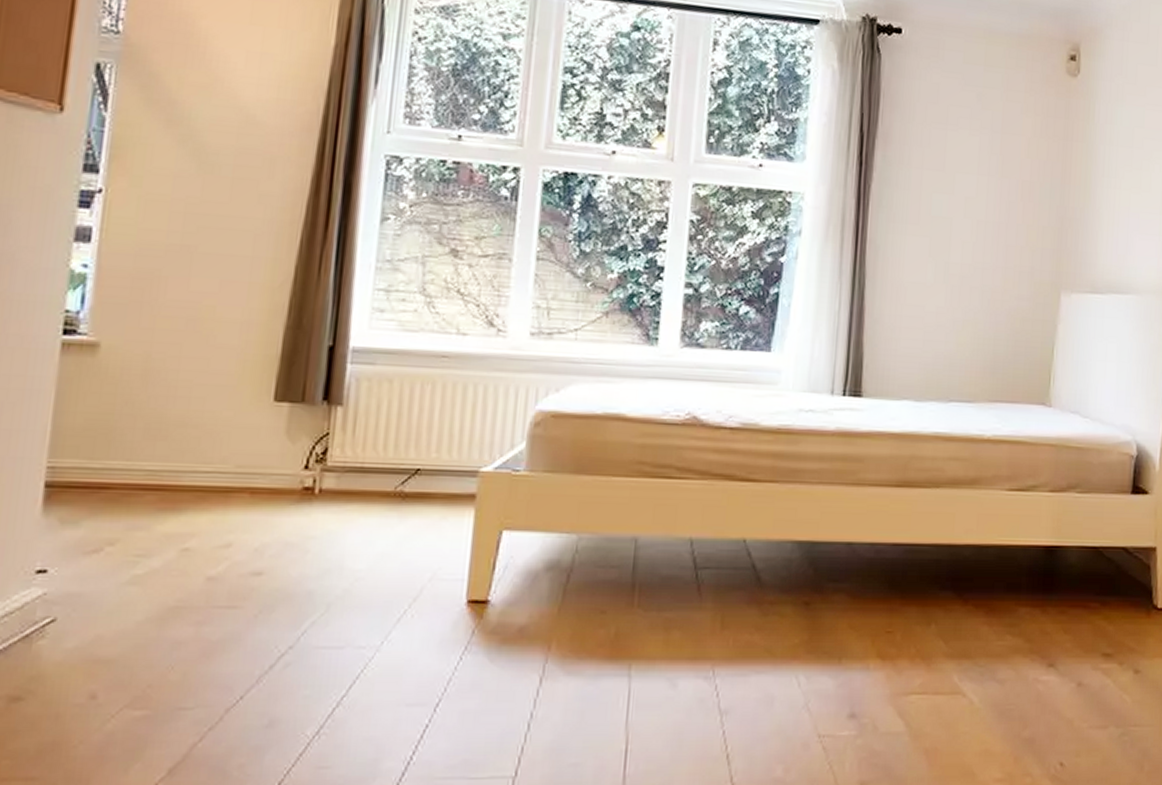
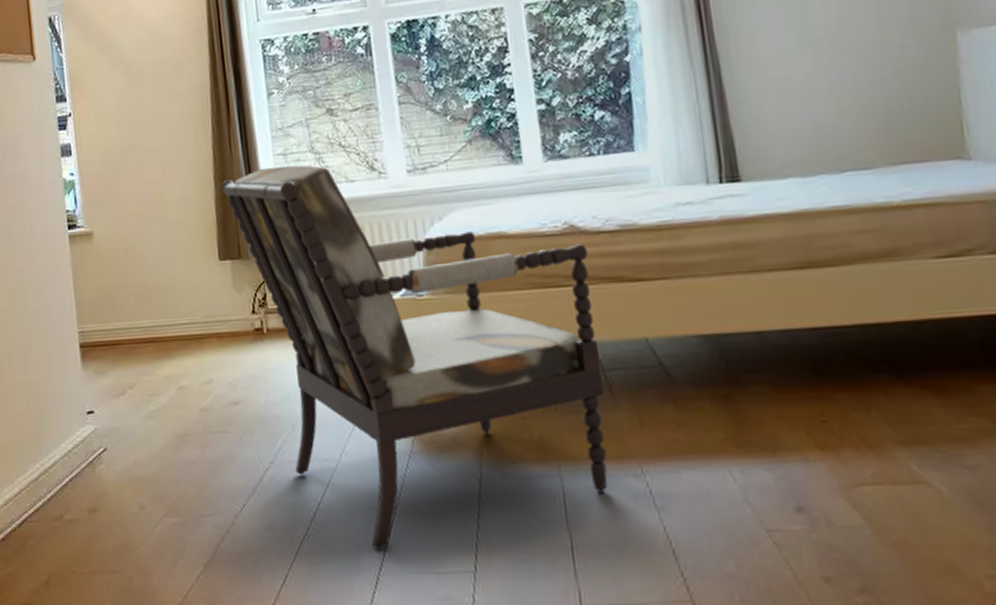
armchair: none [296,301,706,753] -> present [221,165,608,550]

